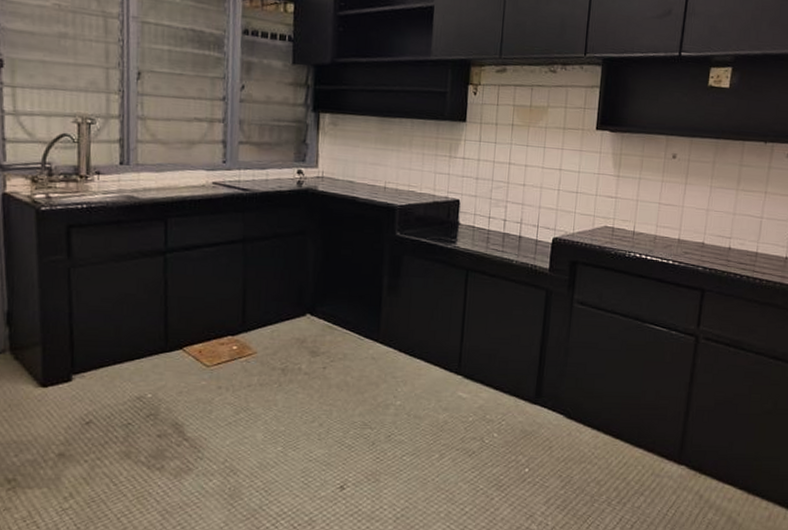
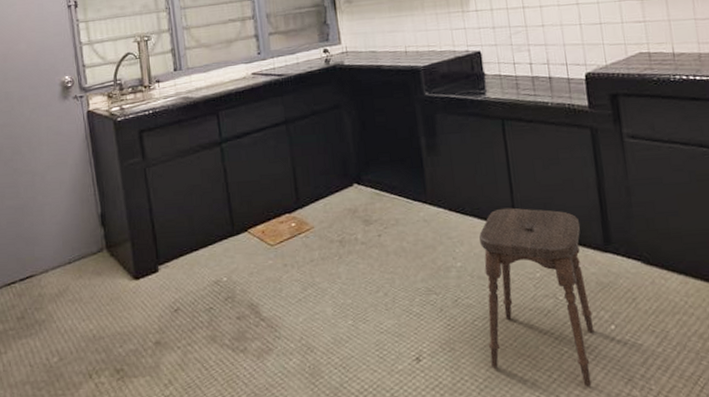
stool: none [411,354,518,520] -> present [479,207,595,387]

